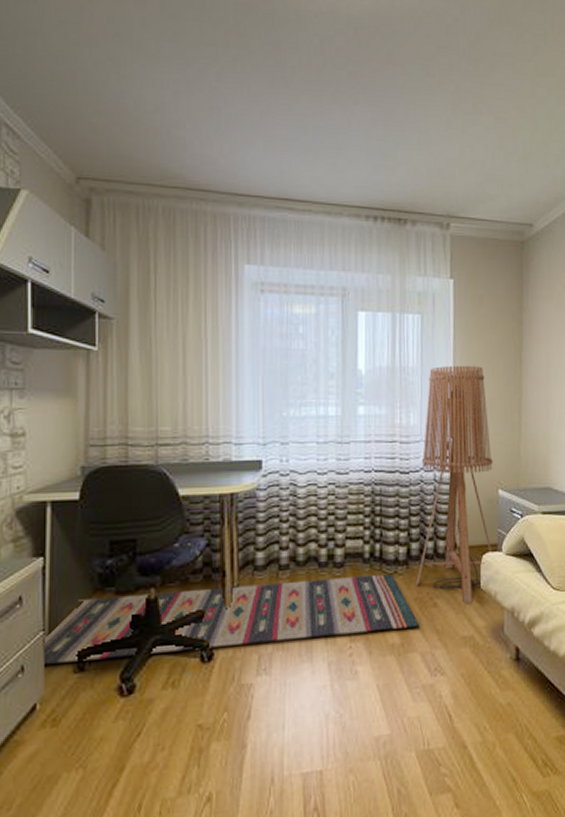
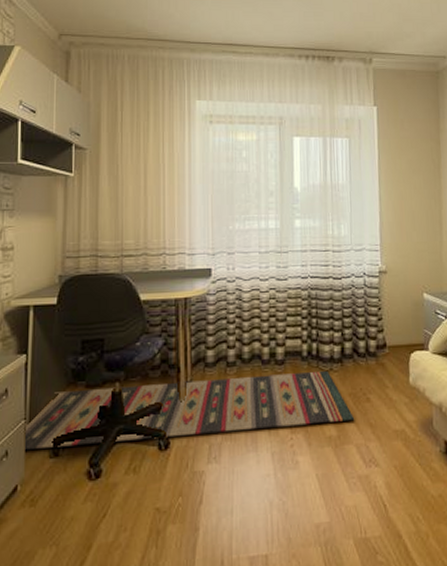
floor lamp: present [416,366,493,603] -> none [350,182,420,399]

